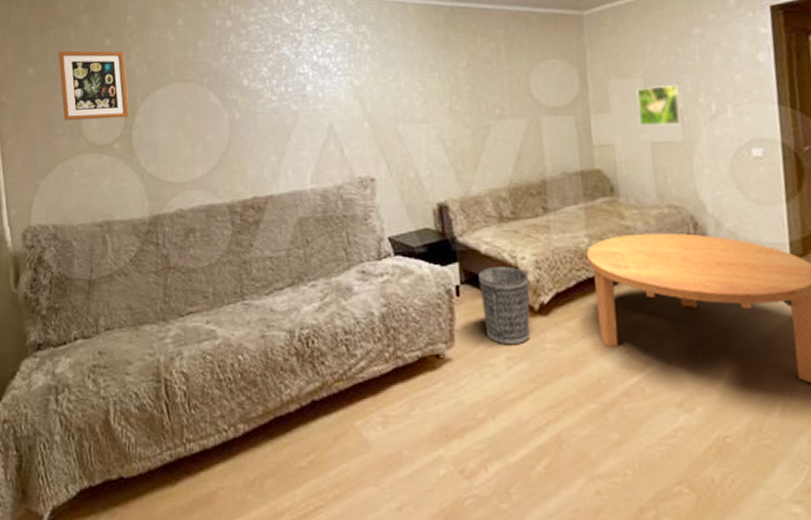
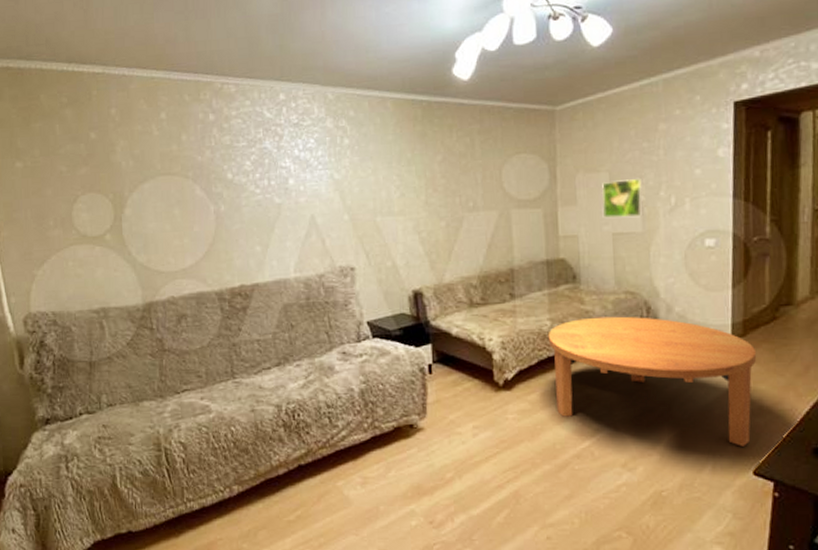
picture frame: present [58,50,130,121] -> none [44,144,119,214]
wastebasket: present [478,266,531,345] -> none [449,347,496,416]

